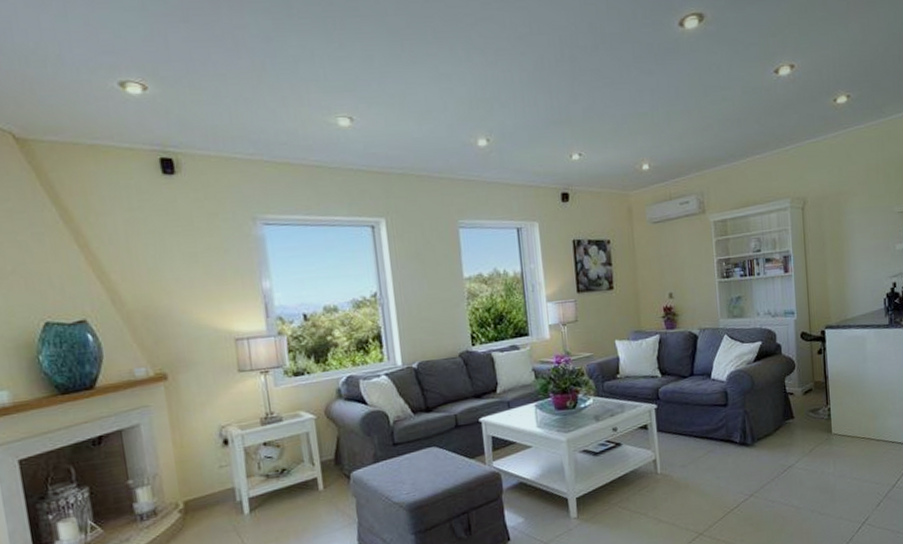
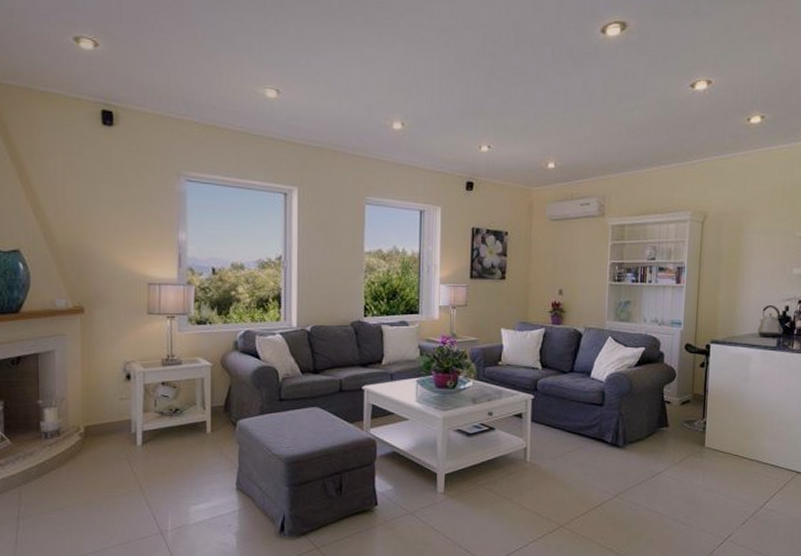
kettle: none [869,283,894,317] -> present [757,304,783,338]

